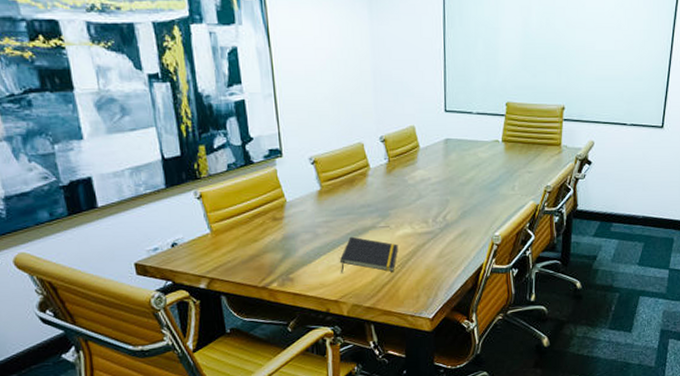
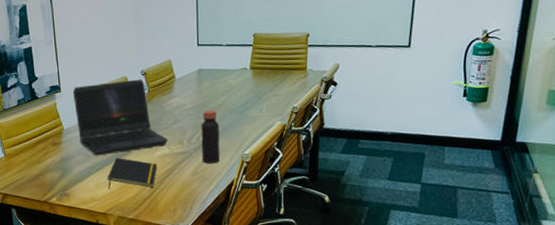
laptop computer: none [297,146,411,235] -> present [72,79,168,156]
bottle: none [447,185,469,245] -> present [200,110,221,163]

